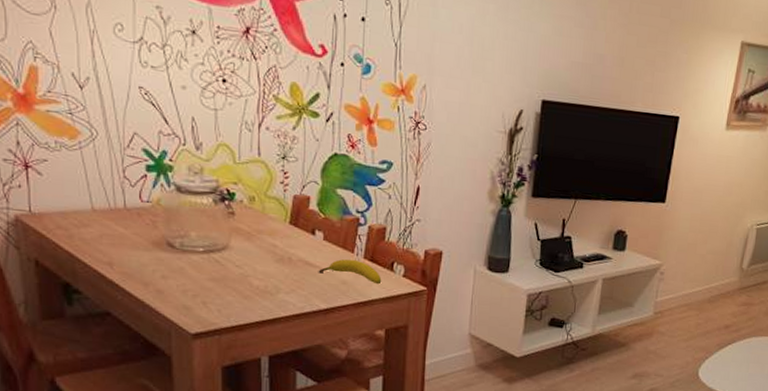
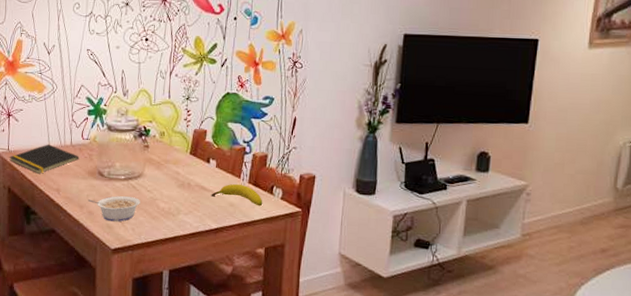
notepad: none [31,206,138,243] -> present [8,144,79,174]
legume: none [154,271,227,302] -> present [87,196,140,222]

